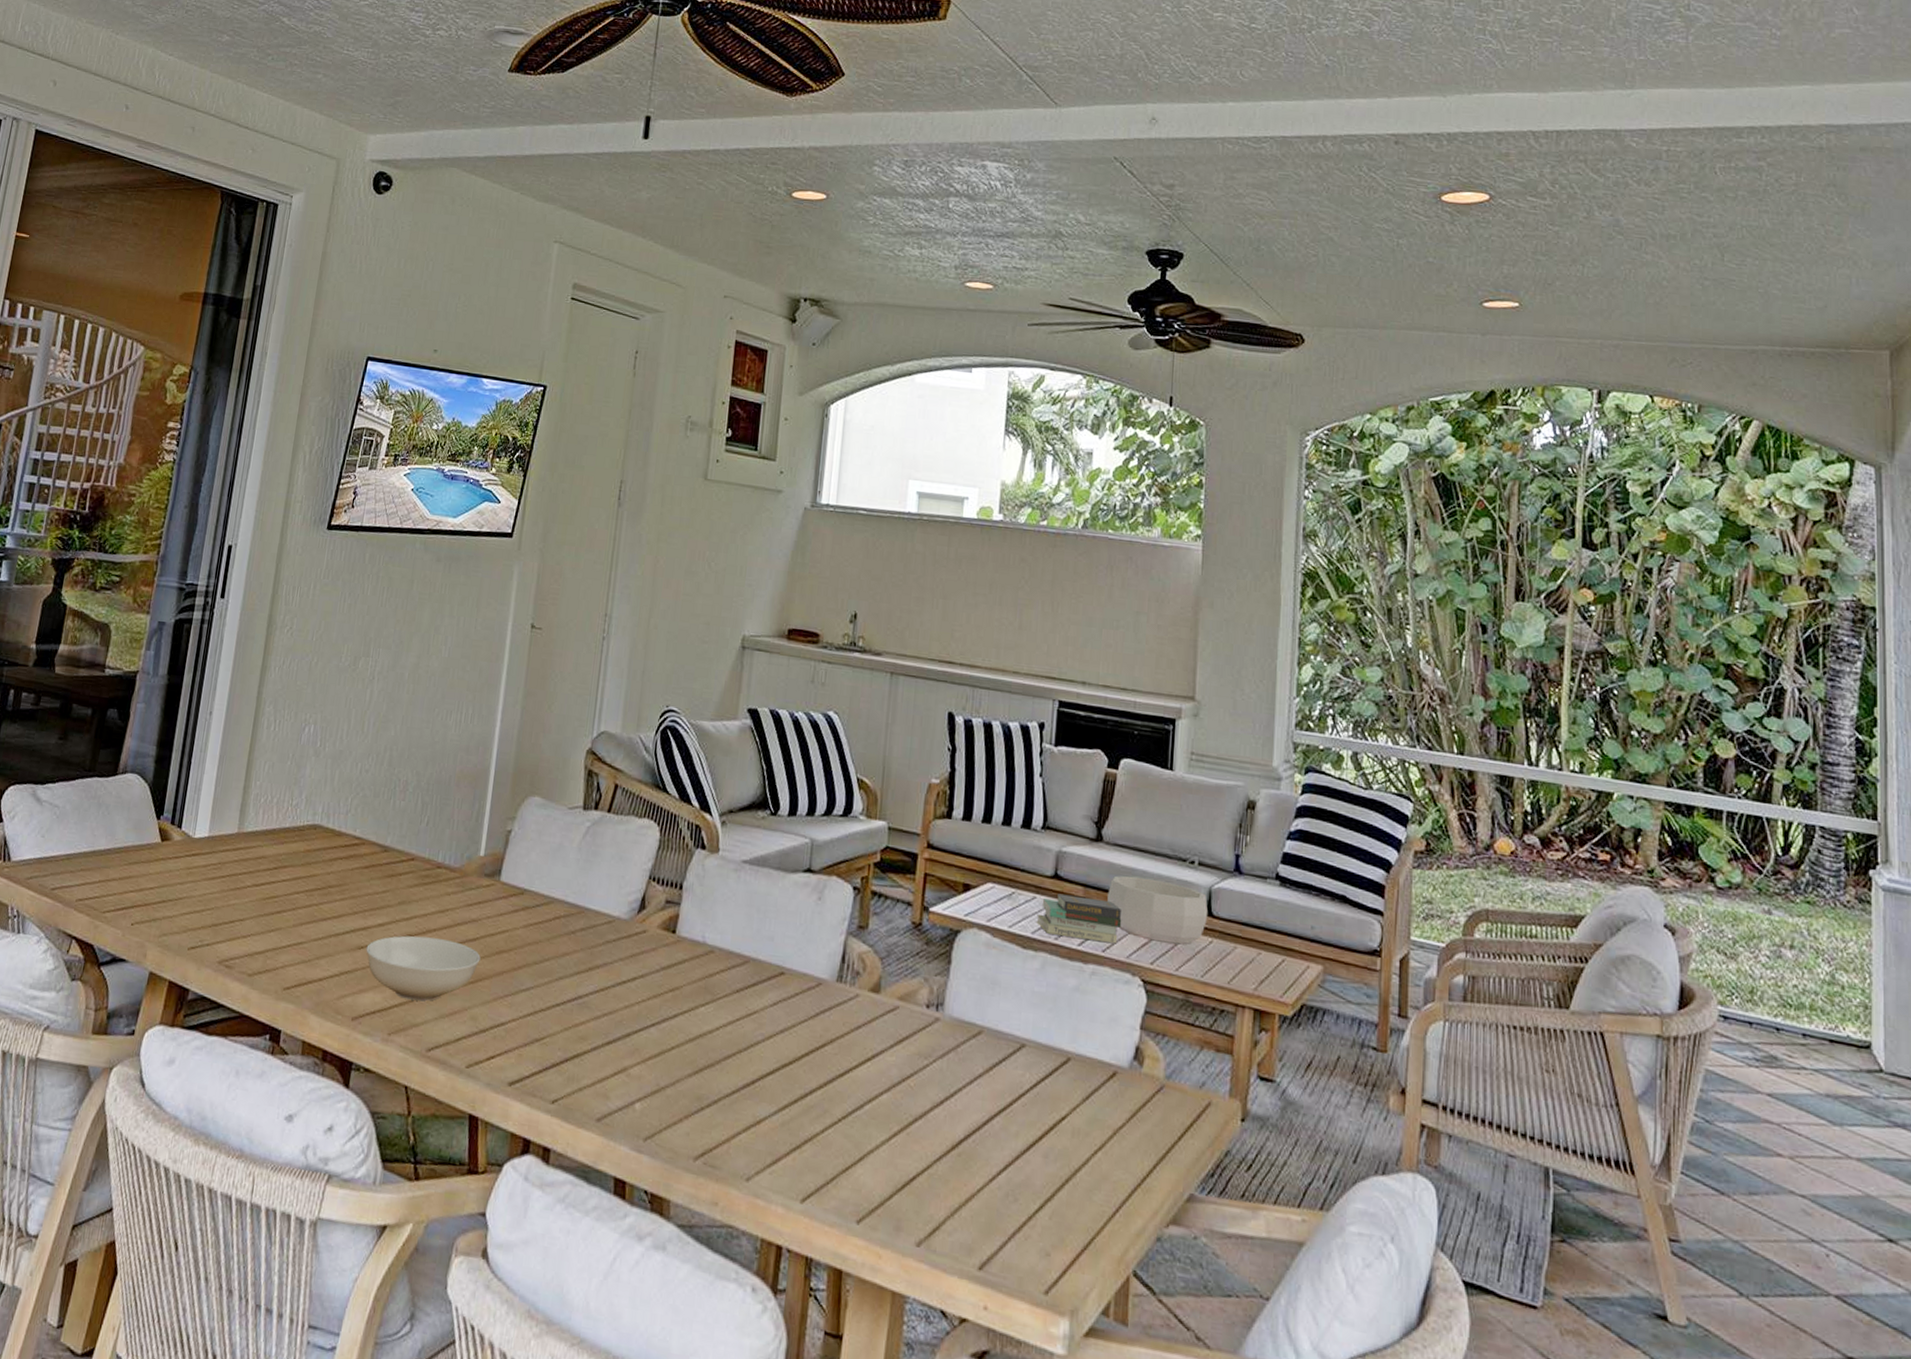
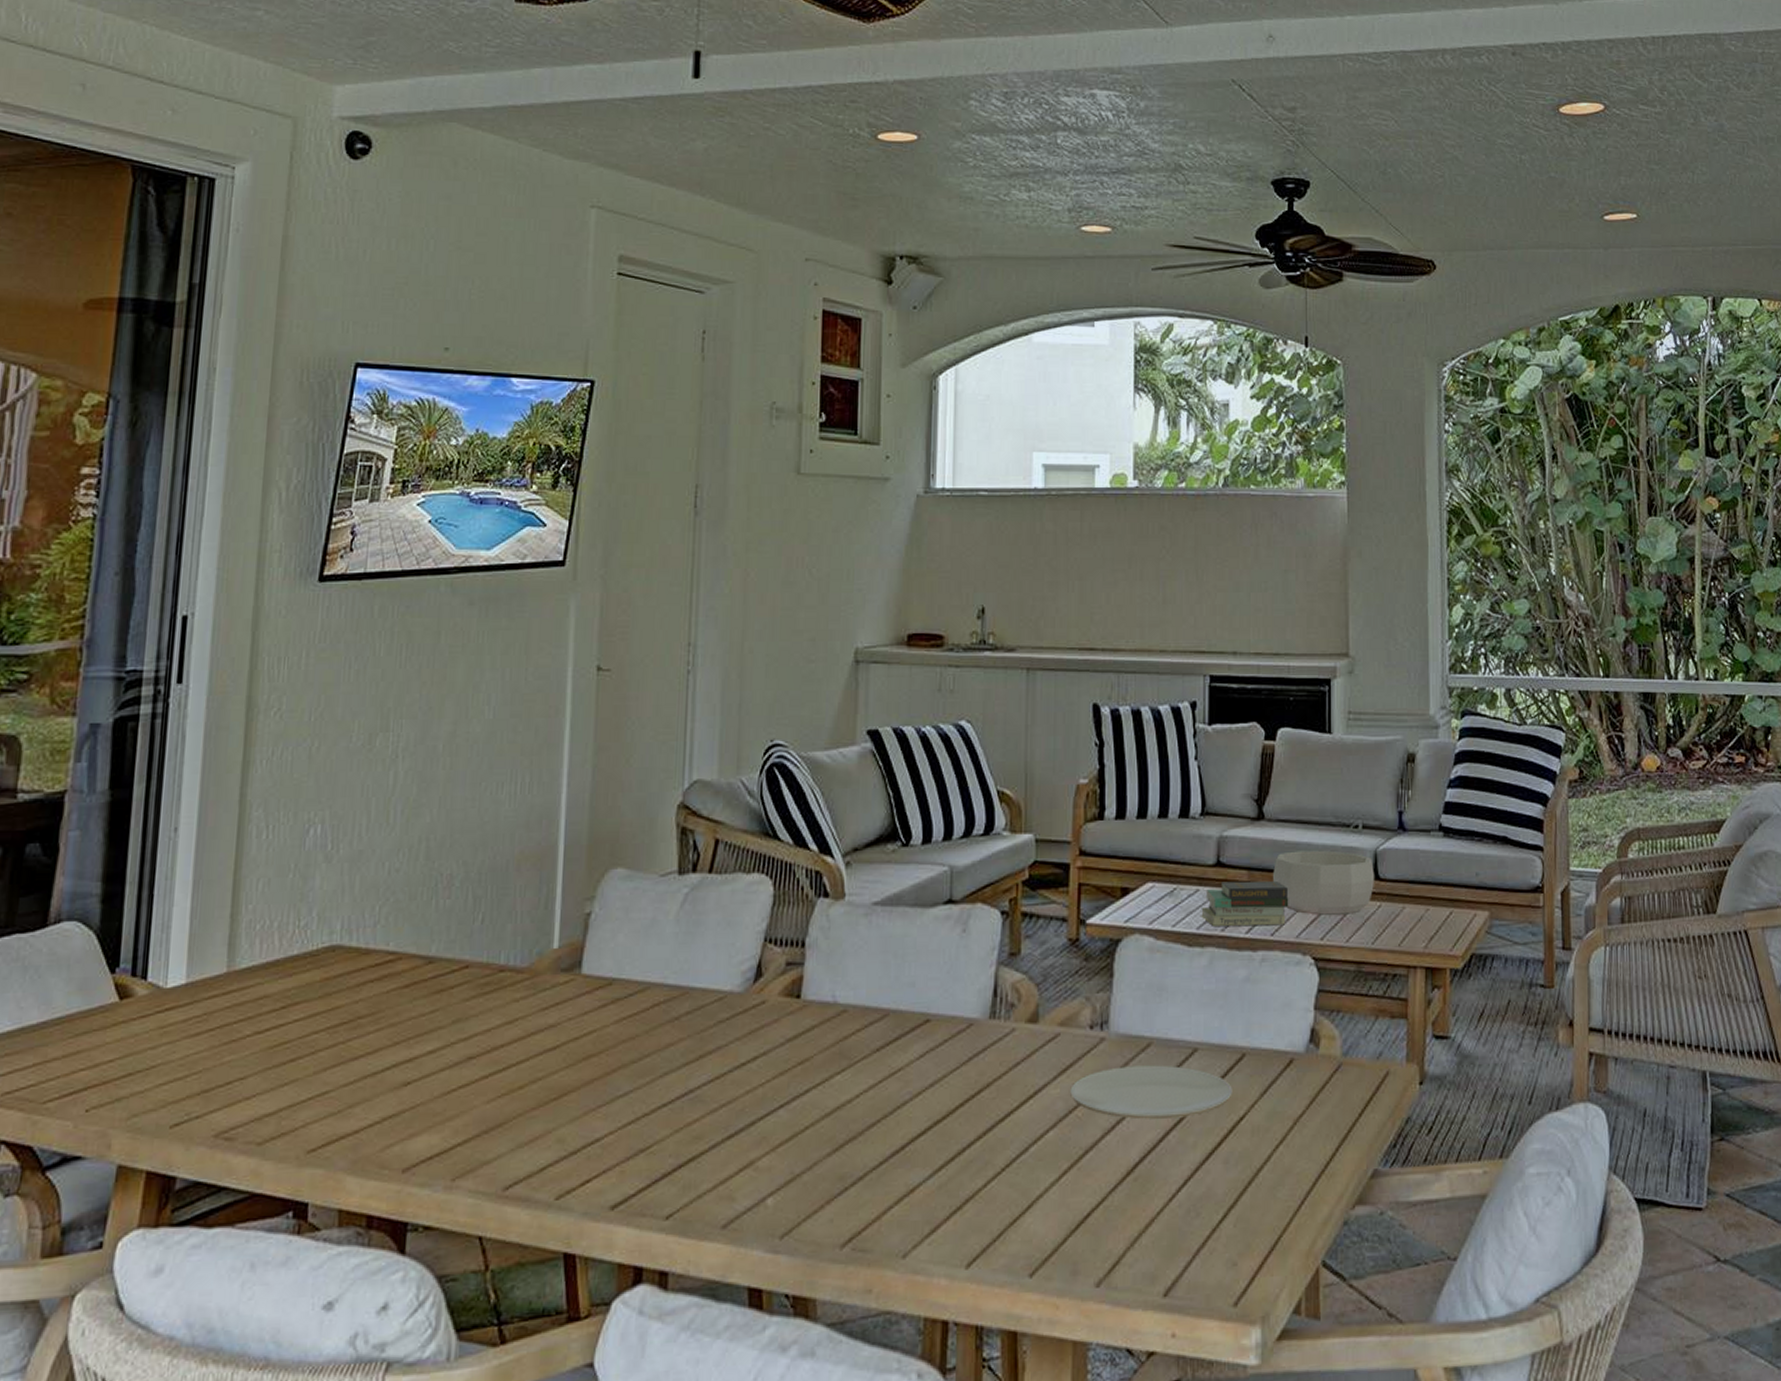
bowl: present [366,935,481,1001] -> none [414,1055,564,1134]
plate: none [904,1047,1056,1107] -> present [1070,1065,1232,1120]

